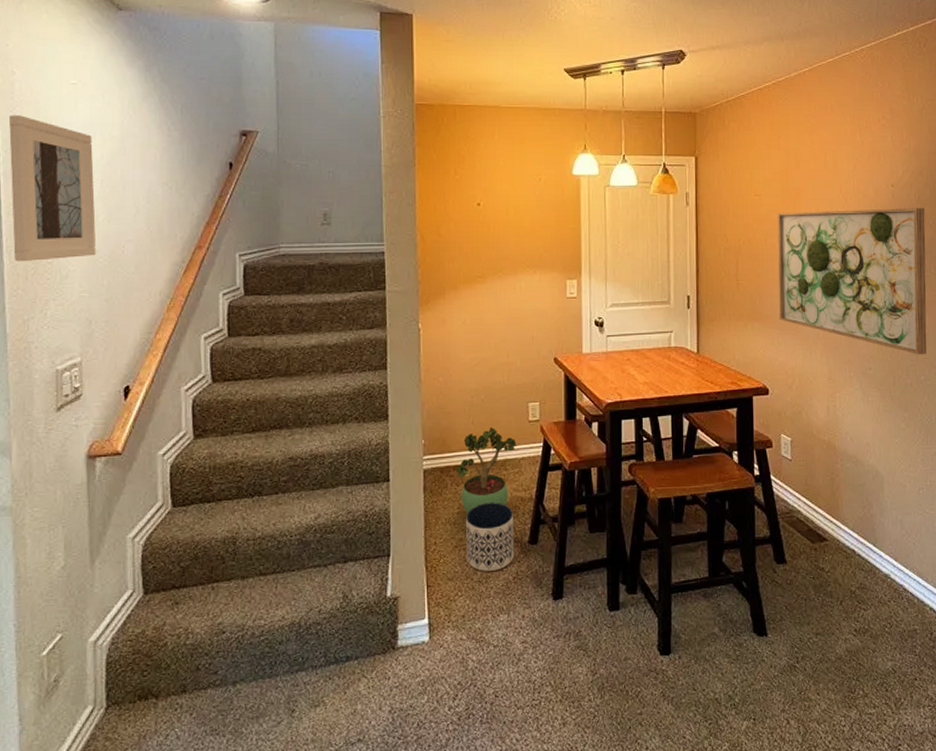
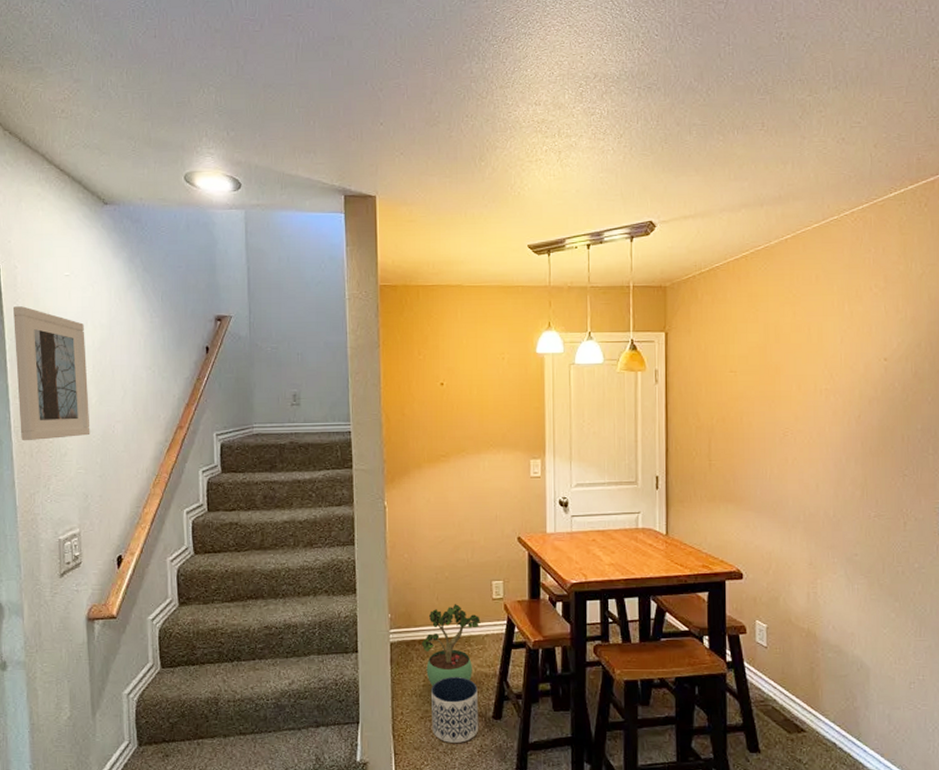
wall art: present [777,208,927,355] -> none [754,383,923,542]

